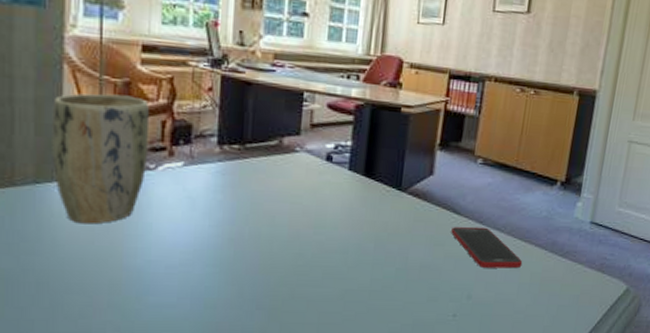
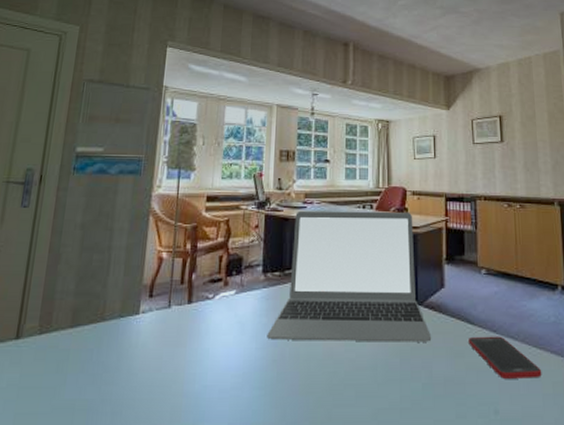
plant pot: present [52,93,150,224] -> none [134,237,211,353]
laptop: none [222,74,413,229] -> present [267,210,432,342]

